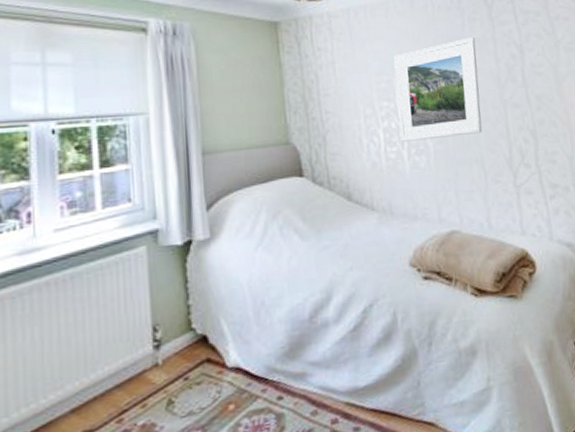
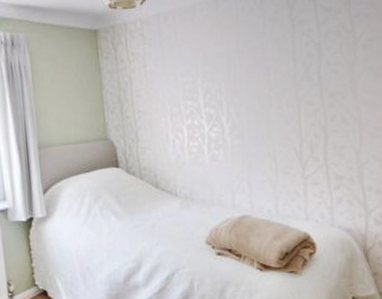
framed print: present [394,37,482,142] -> none [198,38,276,137]

